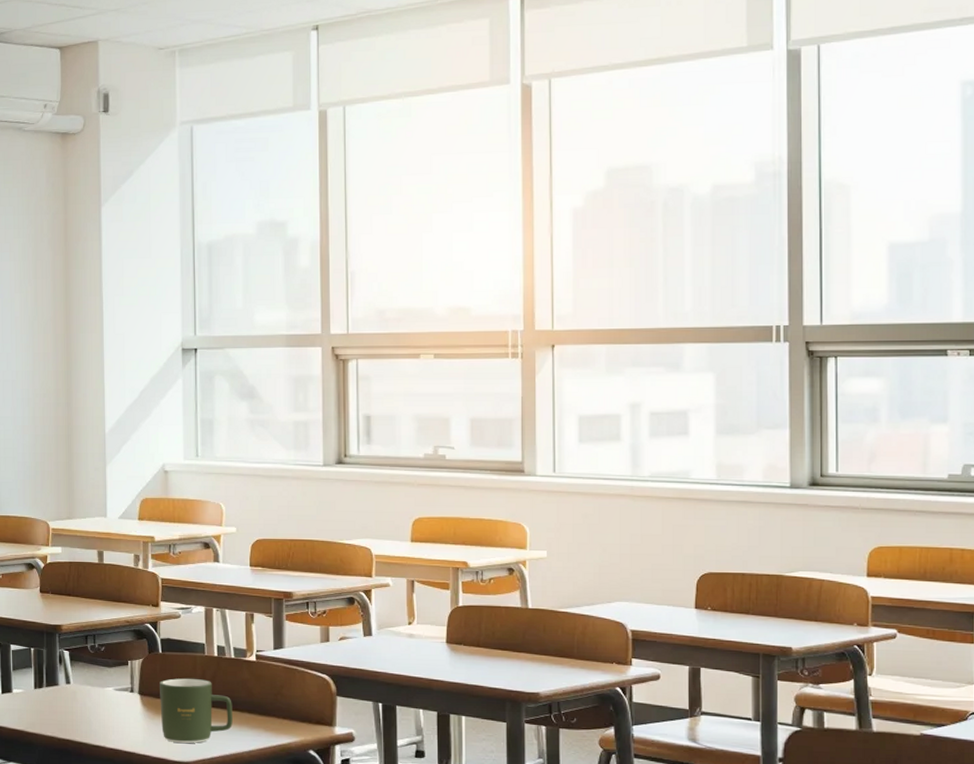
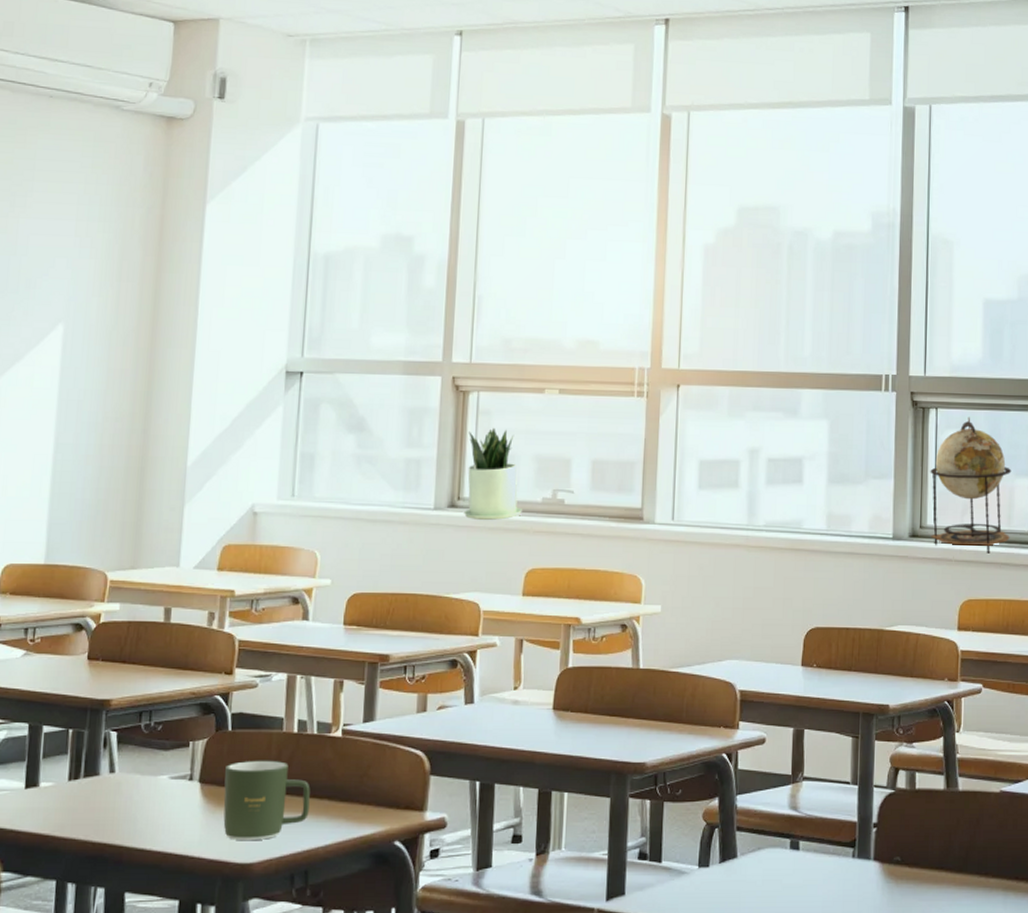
planter: none [350,391,407,475] -> present [464,427,523,521]
globe: none [830,364,926,501] -> present [930,416,1012,554]

